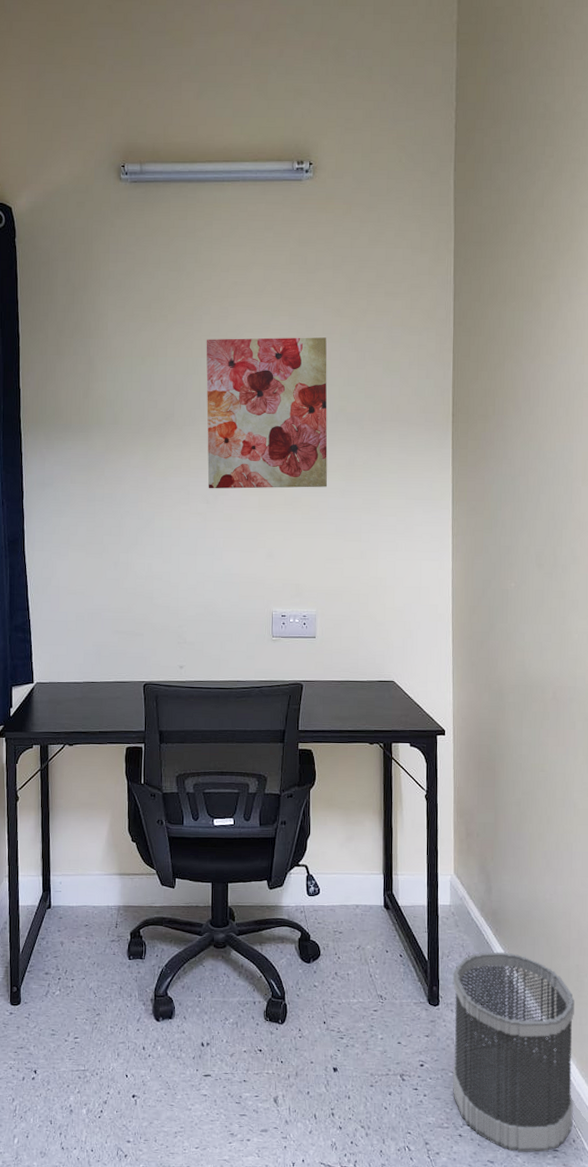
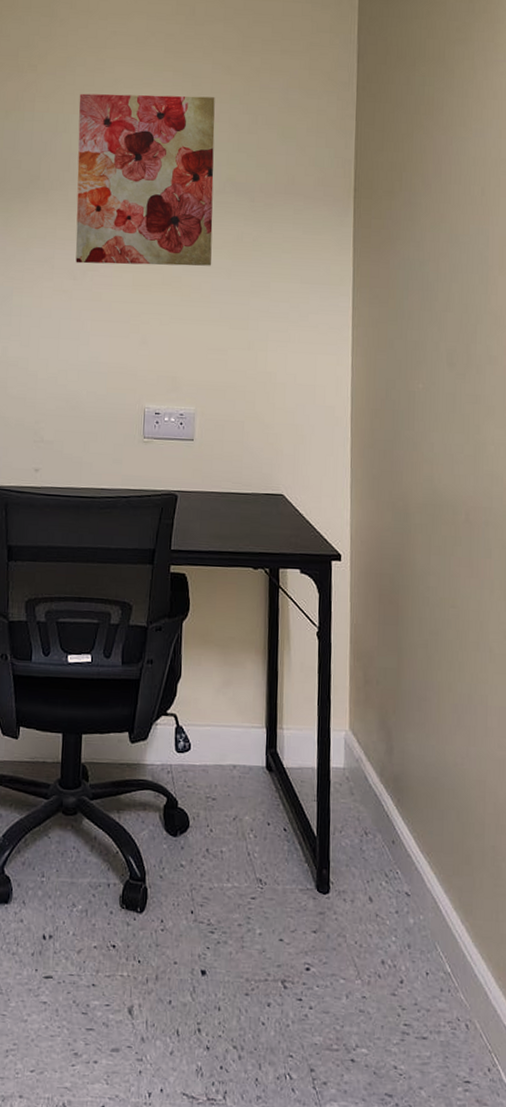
wastebasket: present [452,952,575,1153] -> none [344,827,490,1085]

